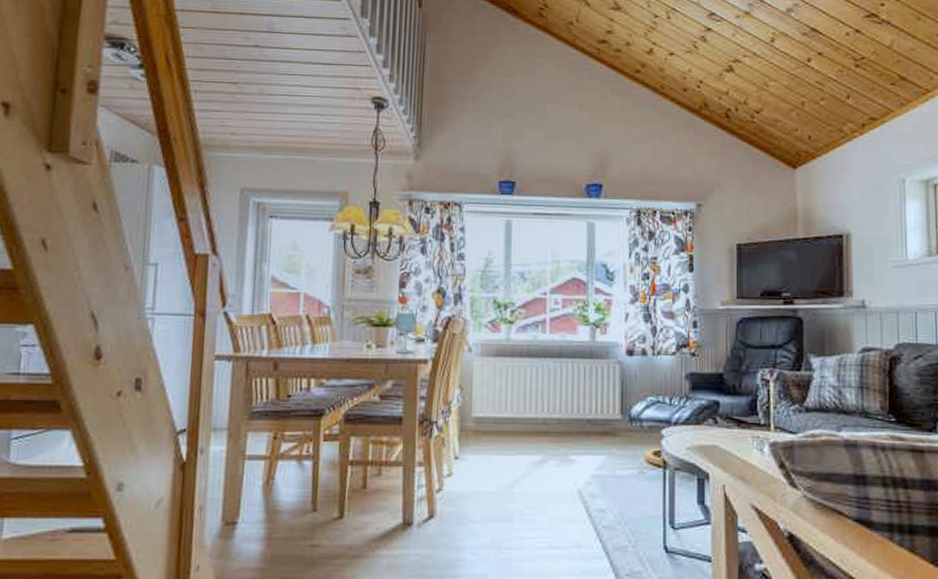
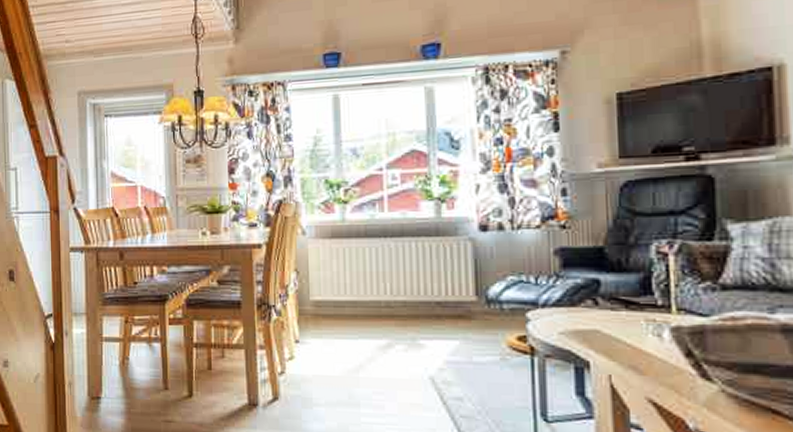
wine glass: present [394,312,418,354] -> none [226,198,249,240]

